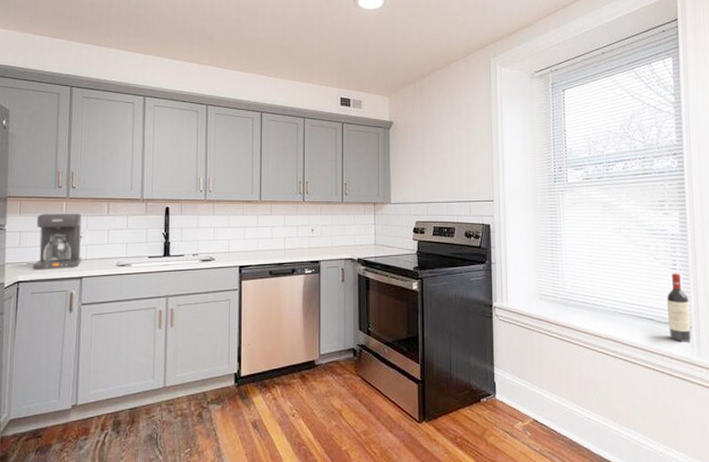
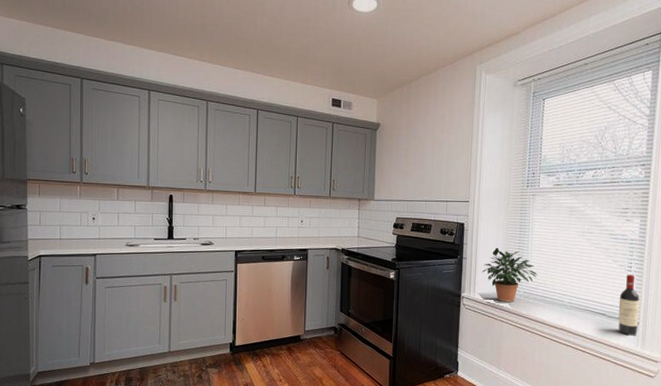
coffee maker: present [32,213,82,269] -> none [52,196,96,246]
potted plant: none [513,249,575,311] -> present [481,247,538,303]

